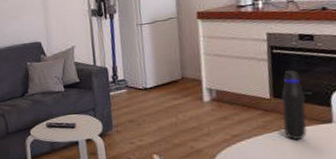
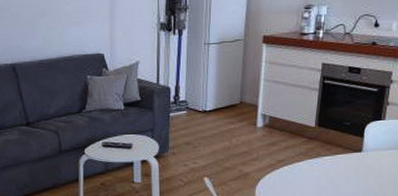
water bottle: present [281,70,307,140] -> none [321,100,344,167]

